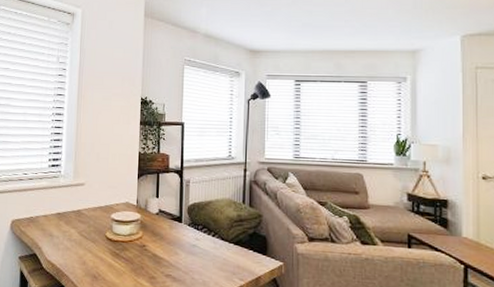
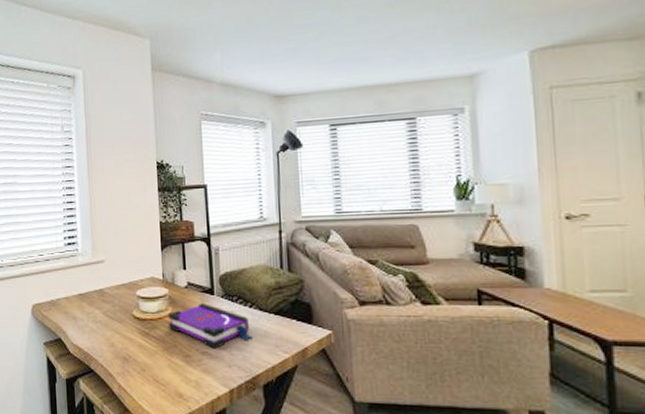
board game: none [138,230,213,273] -> present [168,303,252,349]

